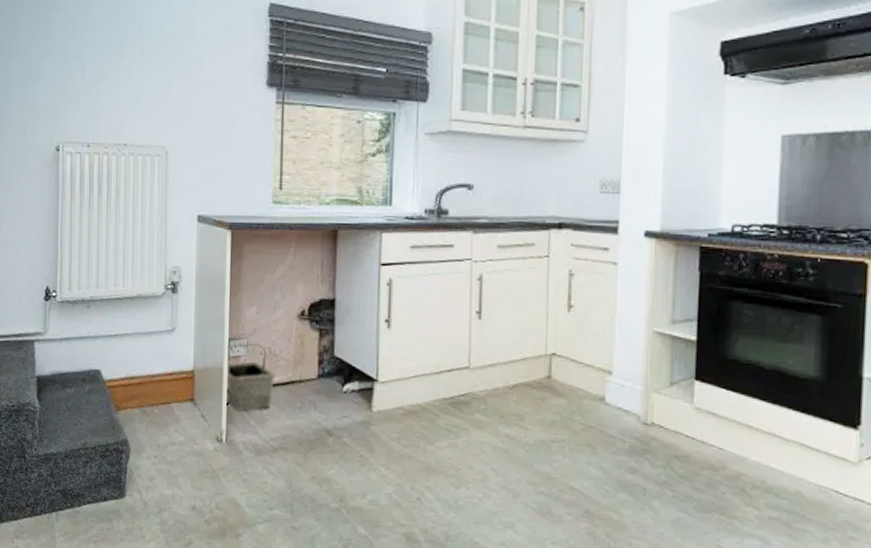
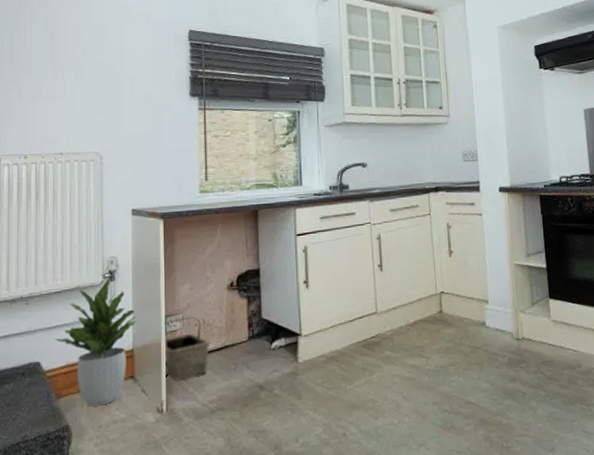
potted plant: none [114,289,199,425] -> present [54,278,137,407]

